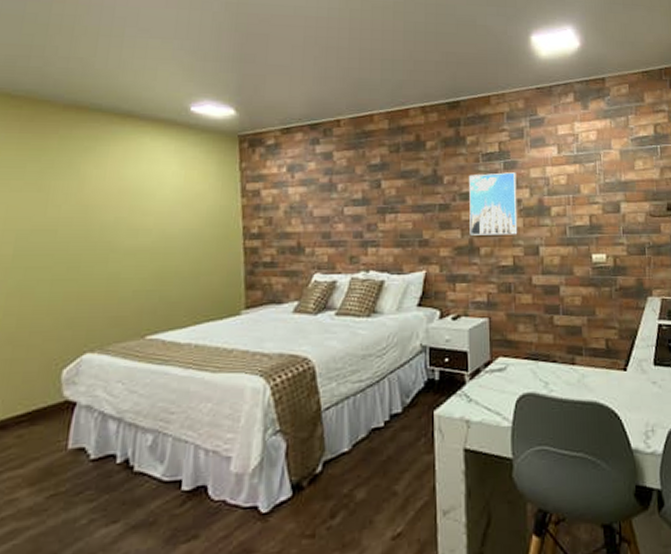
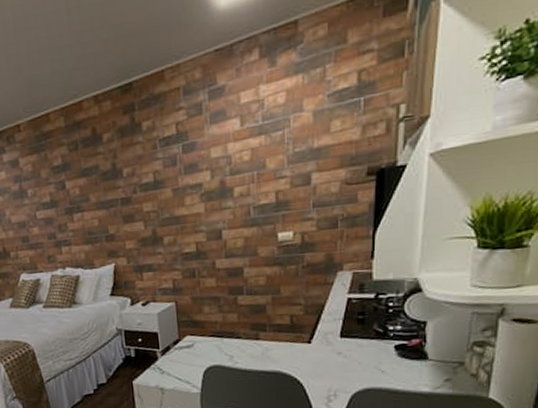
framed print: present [469,172,518,235] -> none [148,155,200,226]

